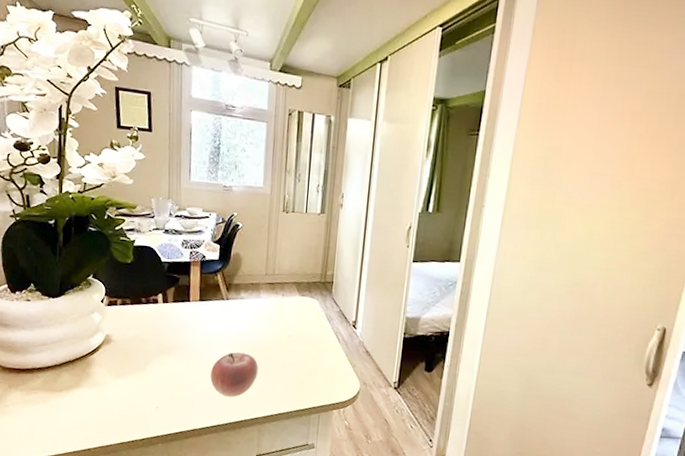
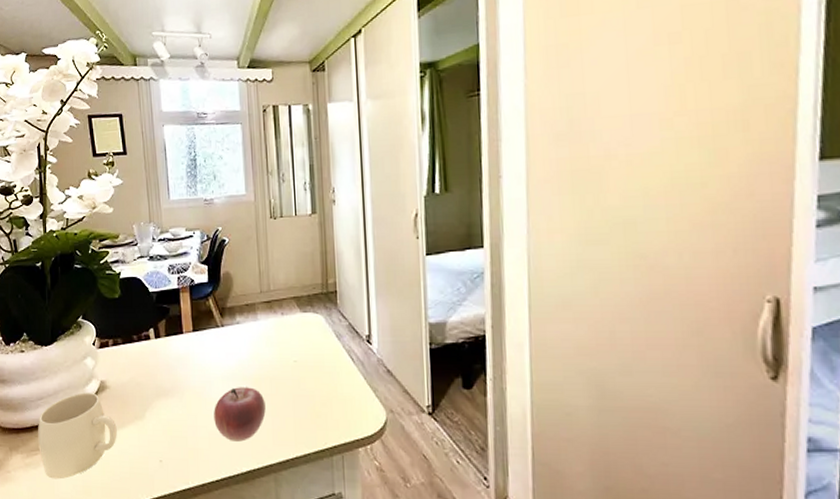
mug: none [38,343,118,416] -> present [37,392,117,480]

